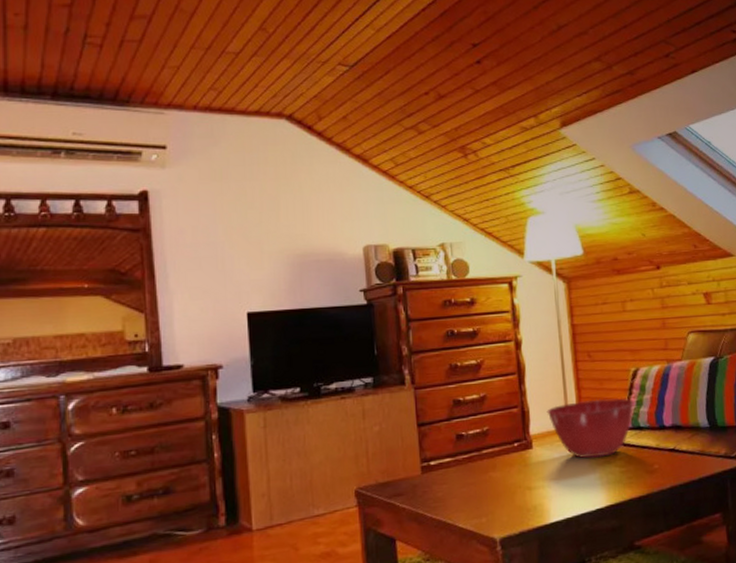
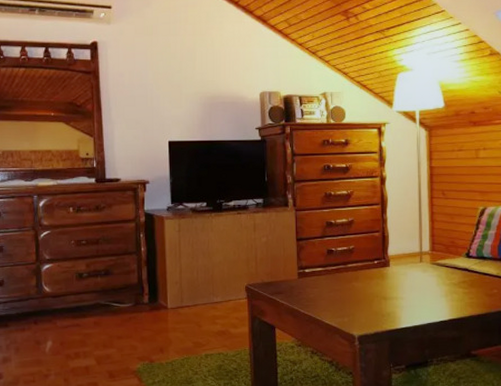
mixing bowl: present [546,398,634,459] -> none [403,230,480,279]

